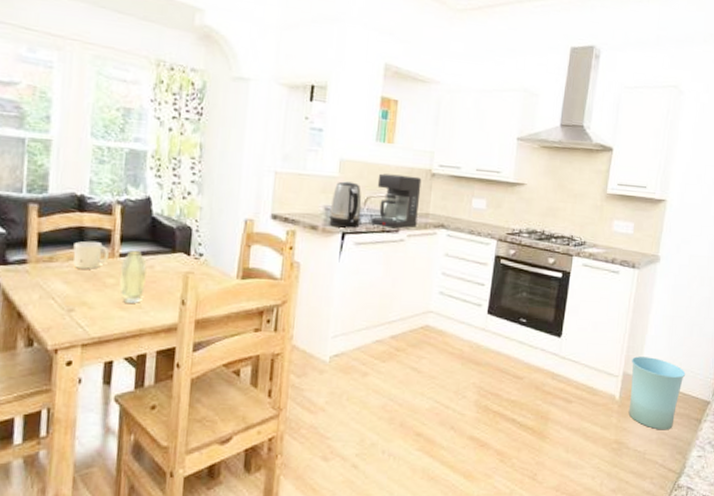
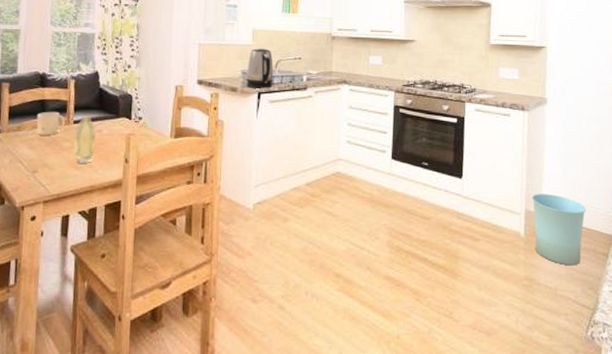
coffee maker: present [371,173,422,229] -> none [283,39,324,87]

